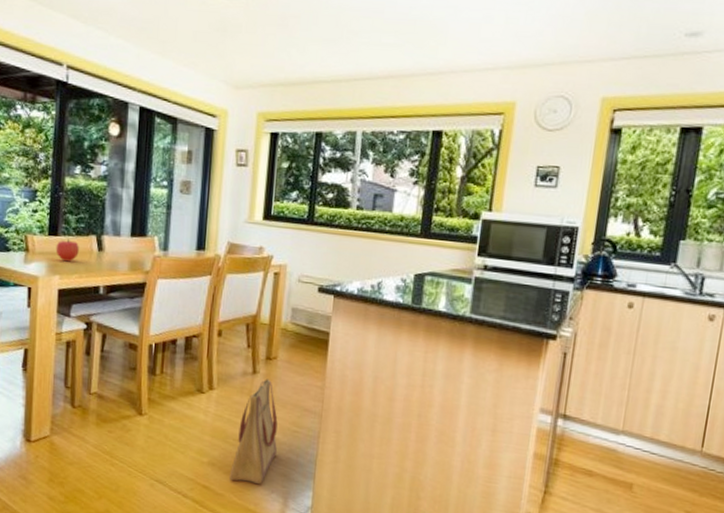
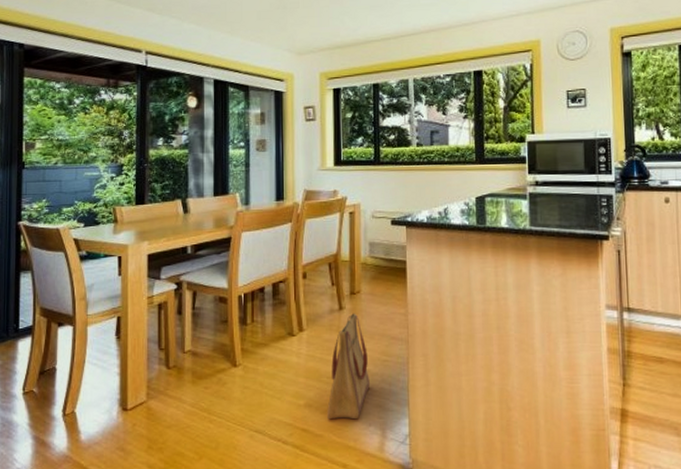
fruit: present [56,239,79,262] -> none [143,206,165,227]

